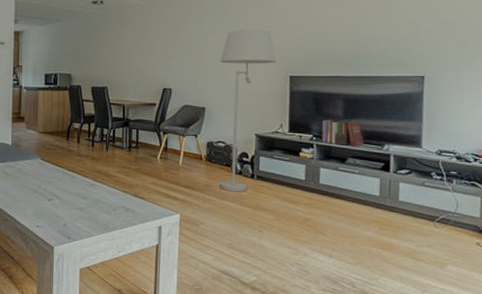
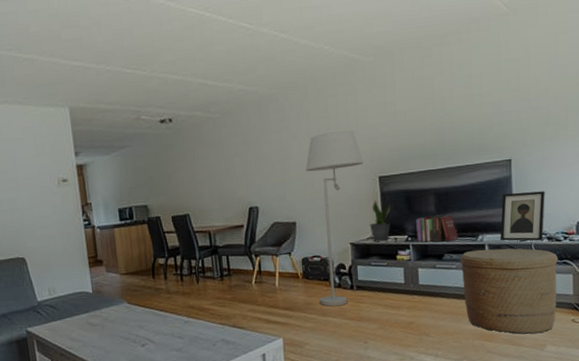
potted plant: none [276,97,299,138] -> present [369,199,391,243]
basket: none [363,158,467,251] -> present [460,248,559,334]
picture frame: none [406,108,458,159] -> present [500,191,546,241]

